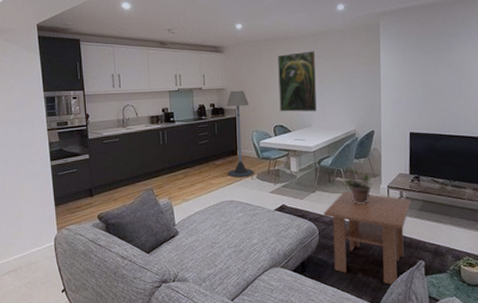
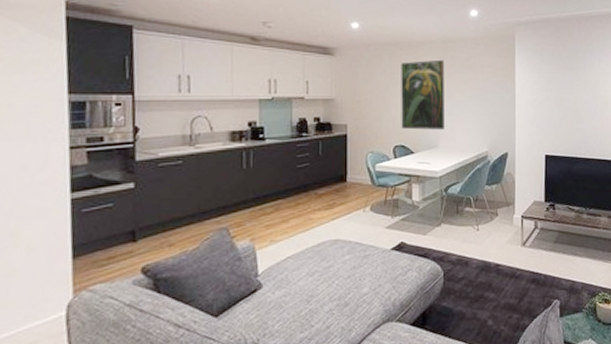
floor lamp: present [226,90,253,178] -> none [334,102,366,210]
coffee table: present [324,191,411,286] -> none [450,223,546,333]
potted plant: present [343,165,373,204] -> none [473,193,506,238]

